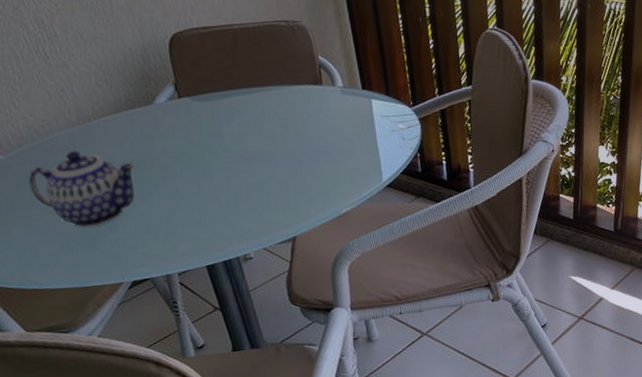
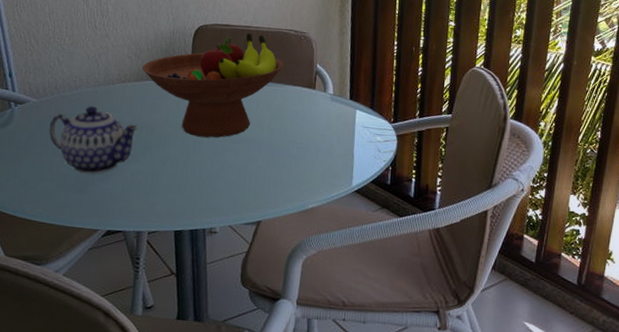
fruit bowl: none [118,32,281,162] -> present [141,33,283,138]

